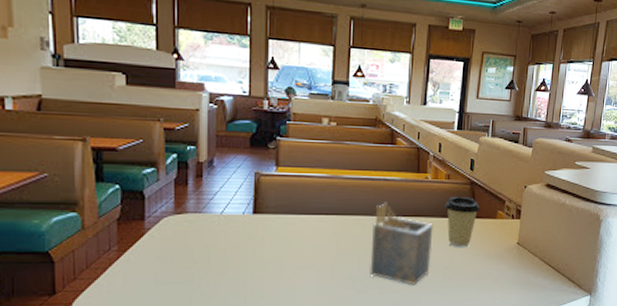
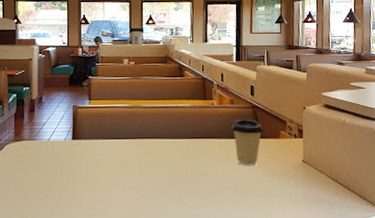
napkin holder: present [370,203,434,286] -> none [168,127,223,202]

